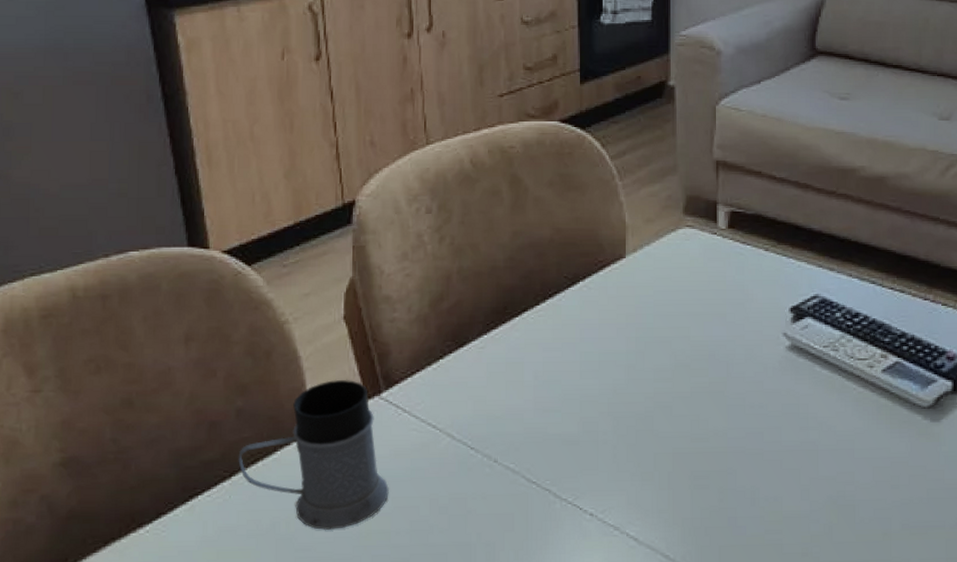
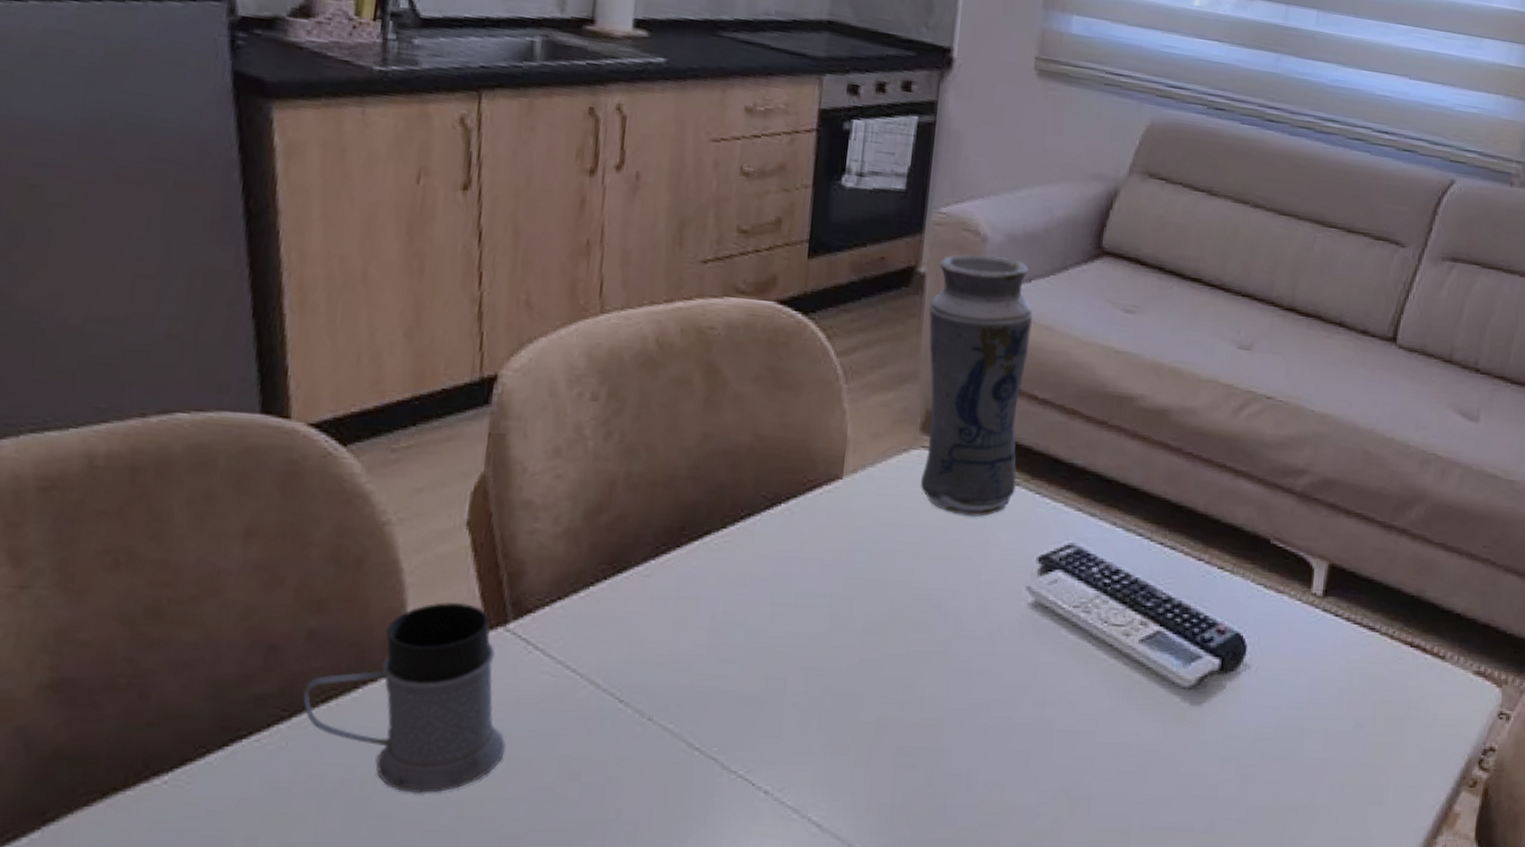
vase: none [680,66,765,279] -> present [921,254,1033,517]

